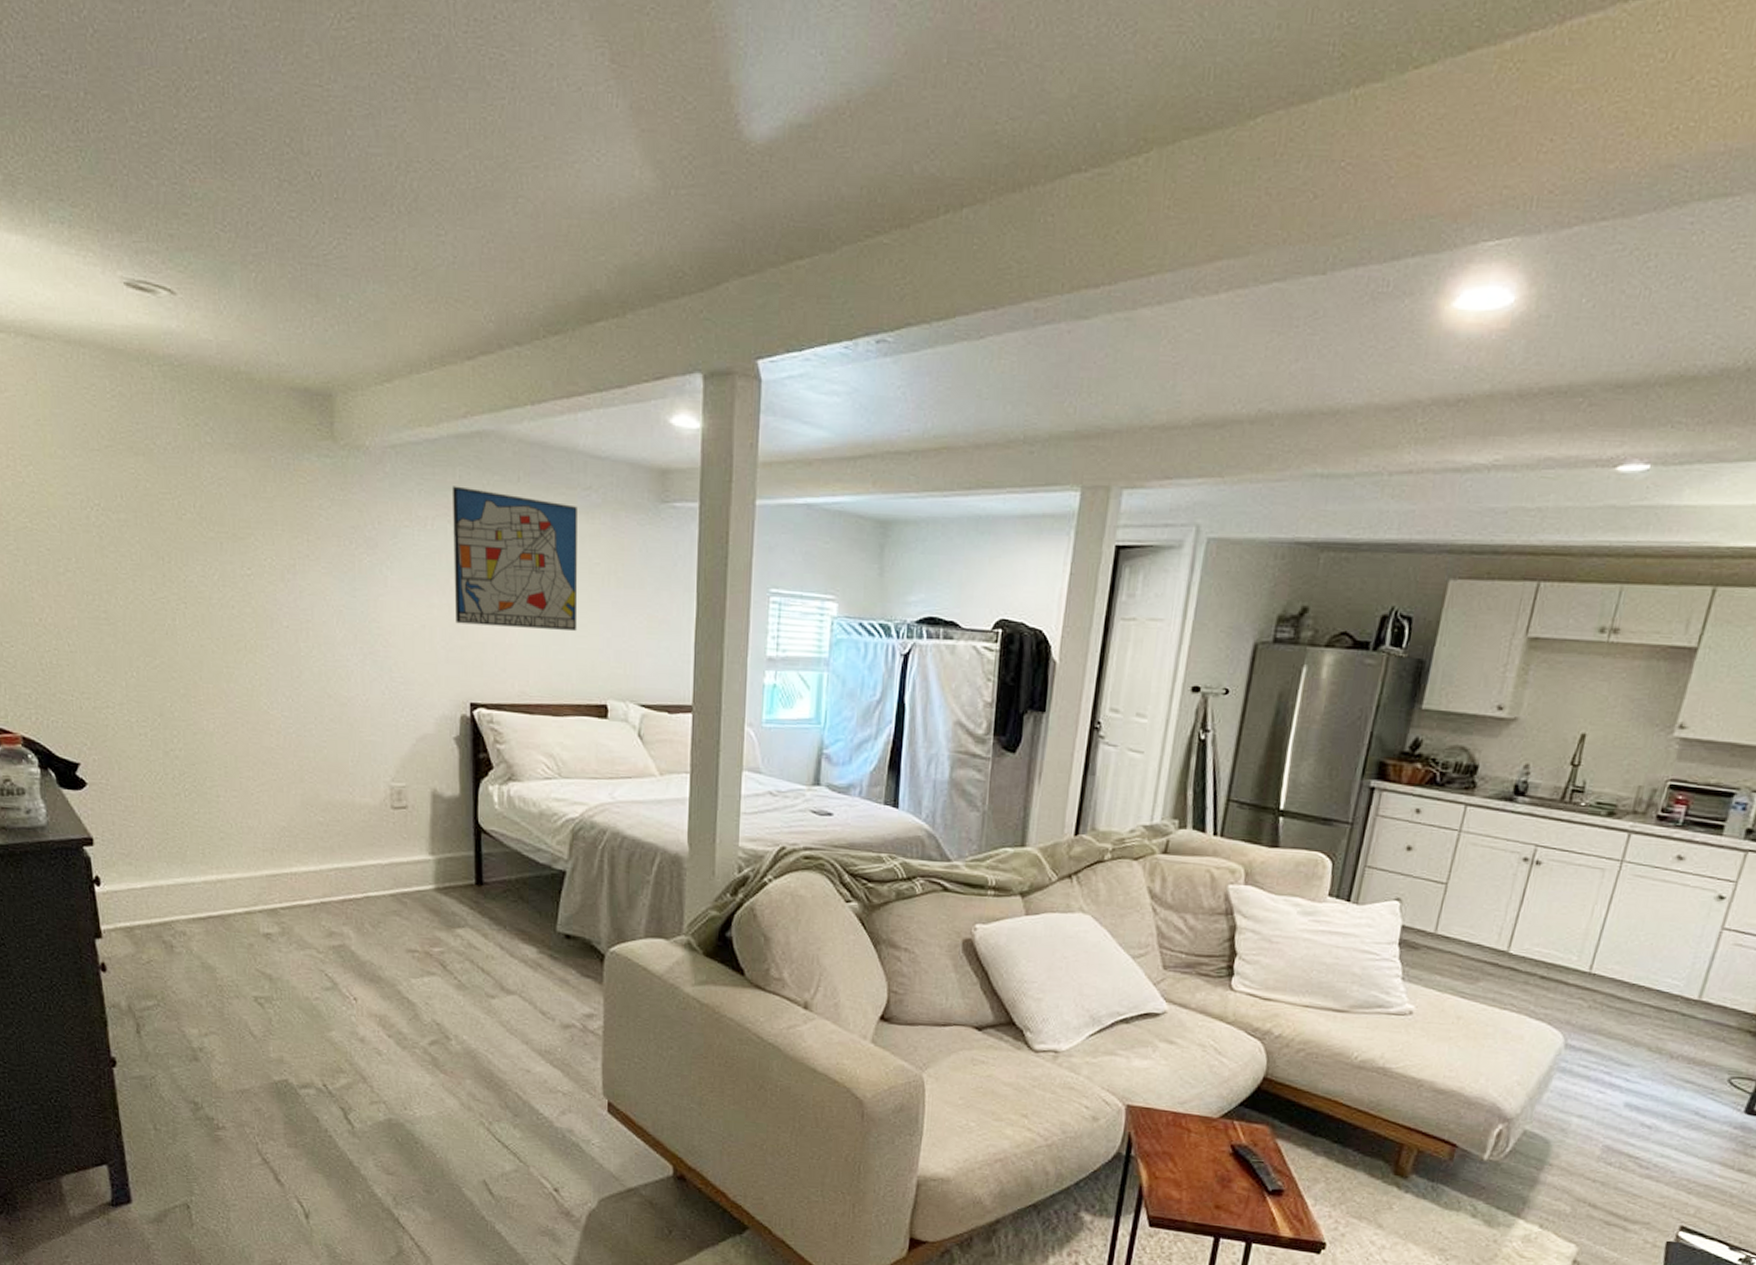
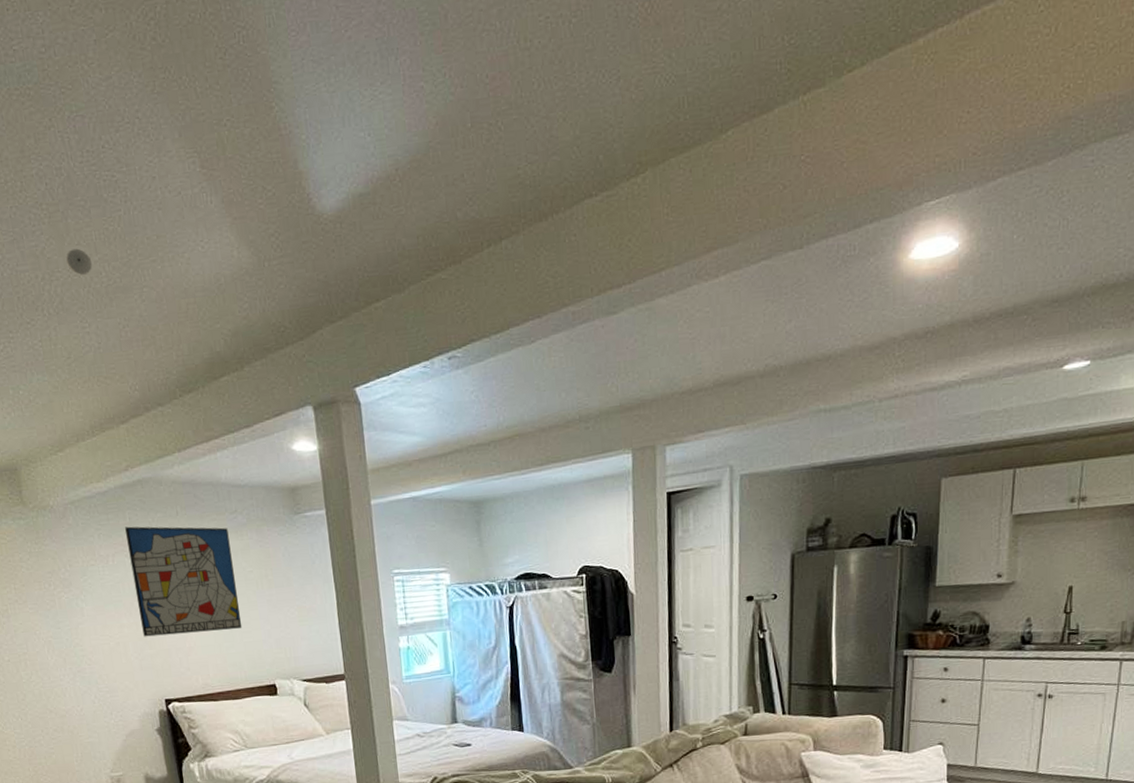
smoke detector: none [430,136,461,170] -> present [66,248,93,275]

